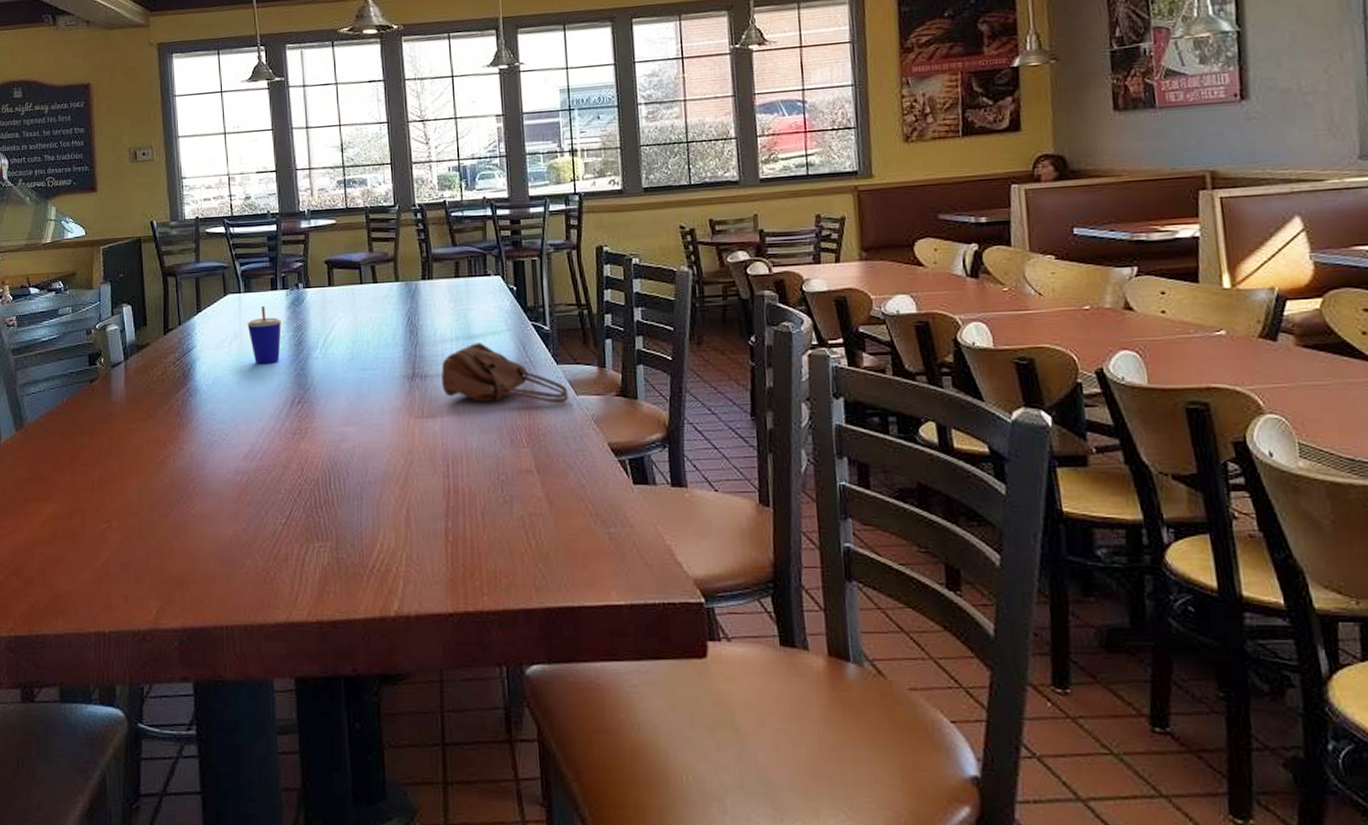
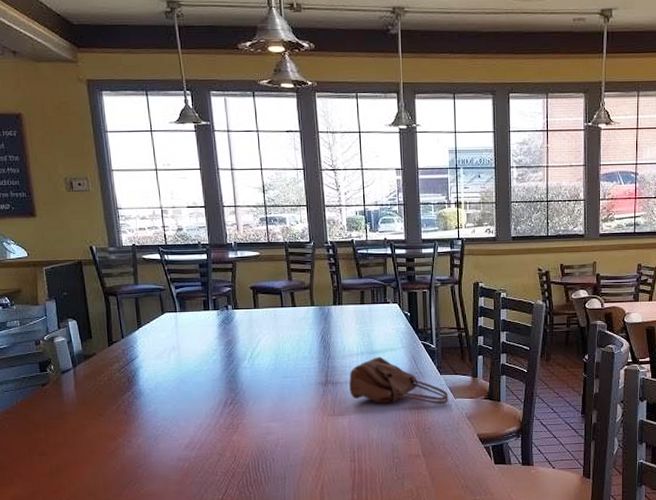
beverage cup: present [247,305,281,364] -> none [183,323,214,372]

